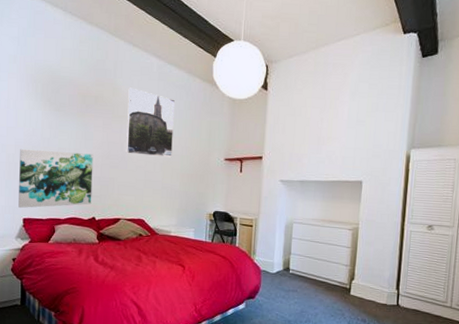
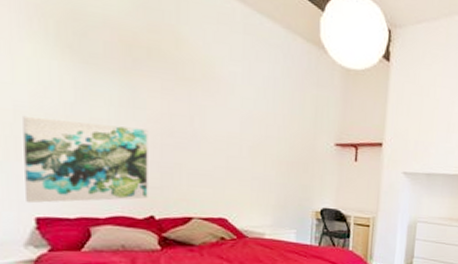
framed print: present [126,87,175,158] -> none [198,40,268,140]

